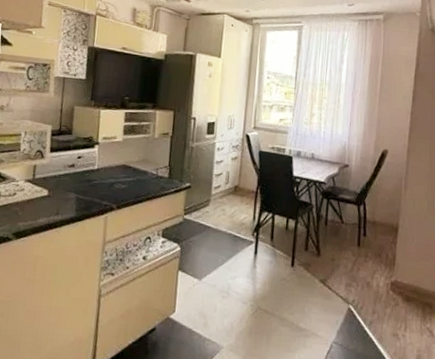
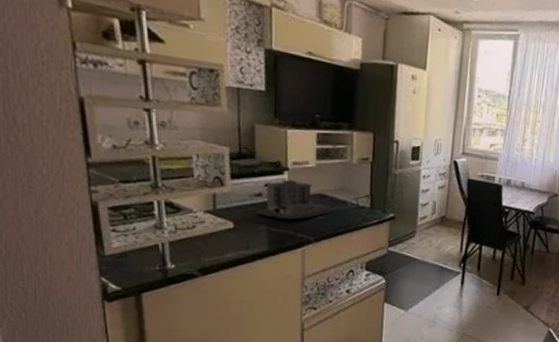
architectural model: none [67,152,134,188] -> present [255,179,332,220]

